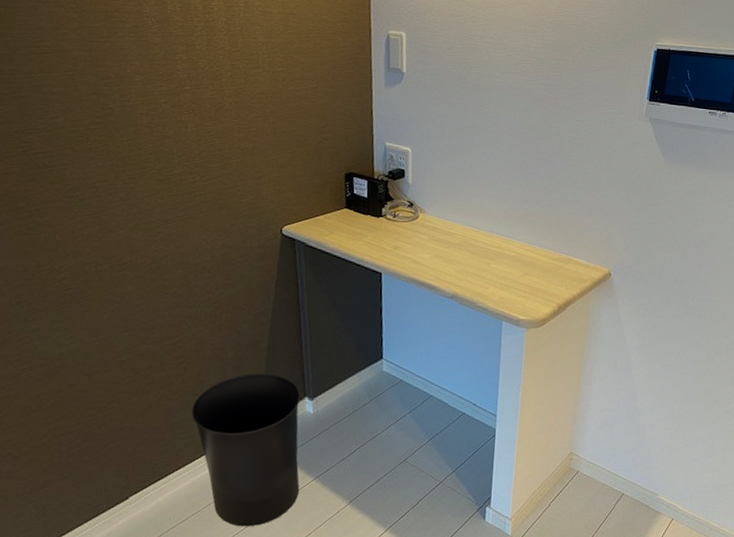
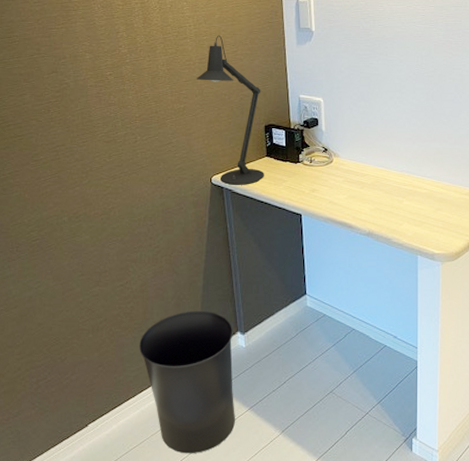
desk lamp: none [268,67,343,238] -> present [196,35,264,185]

